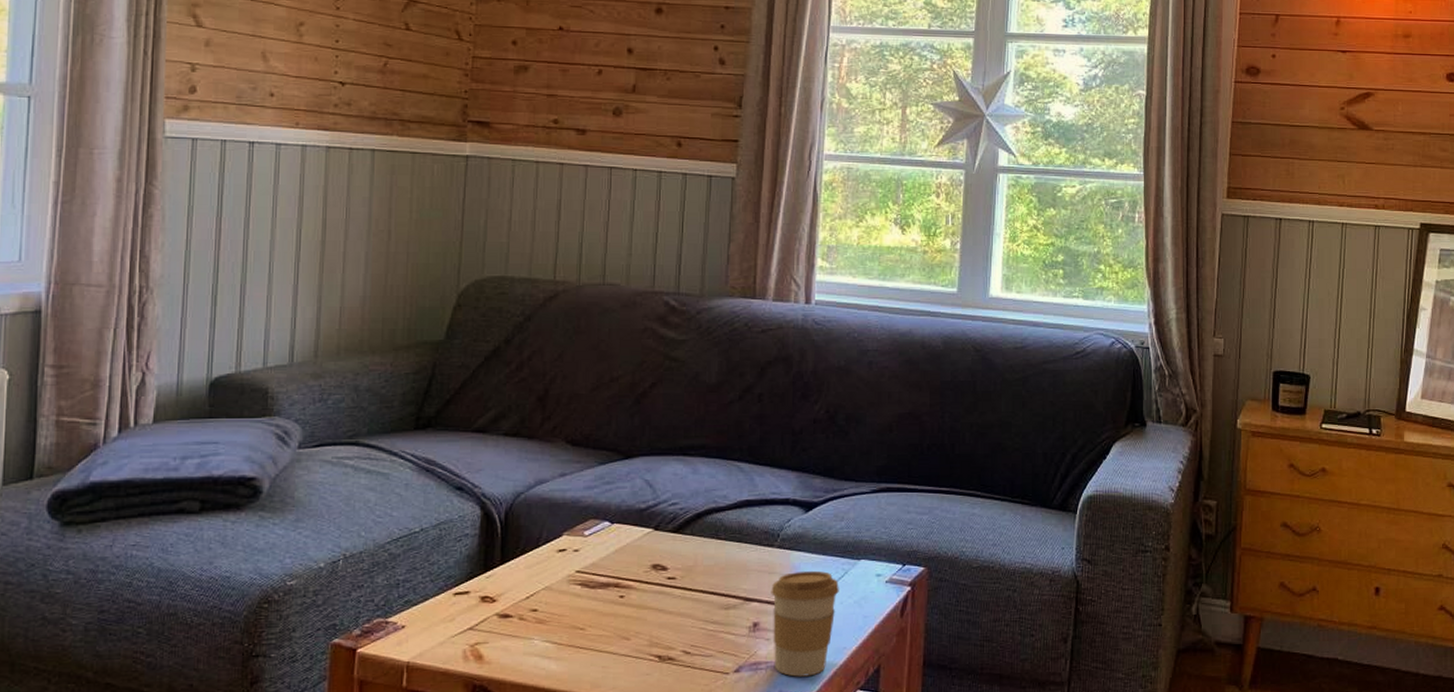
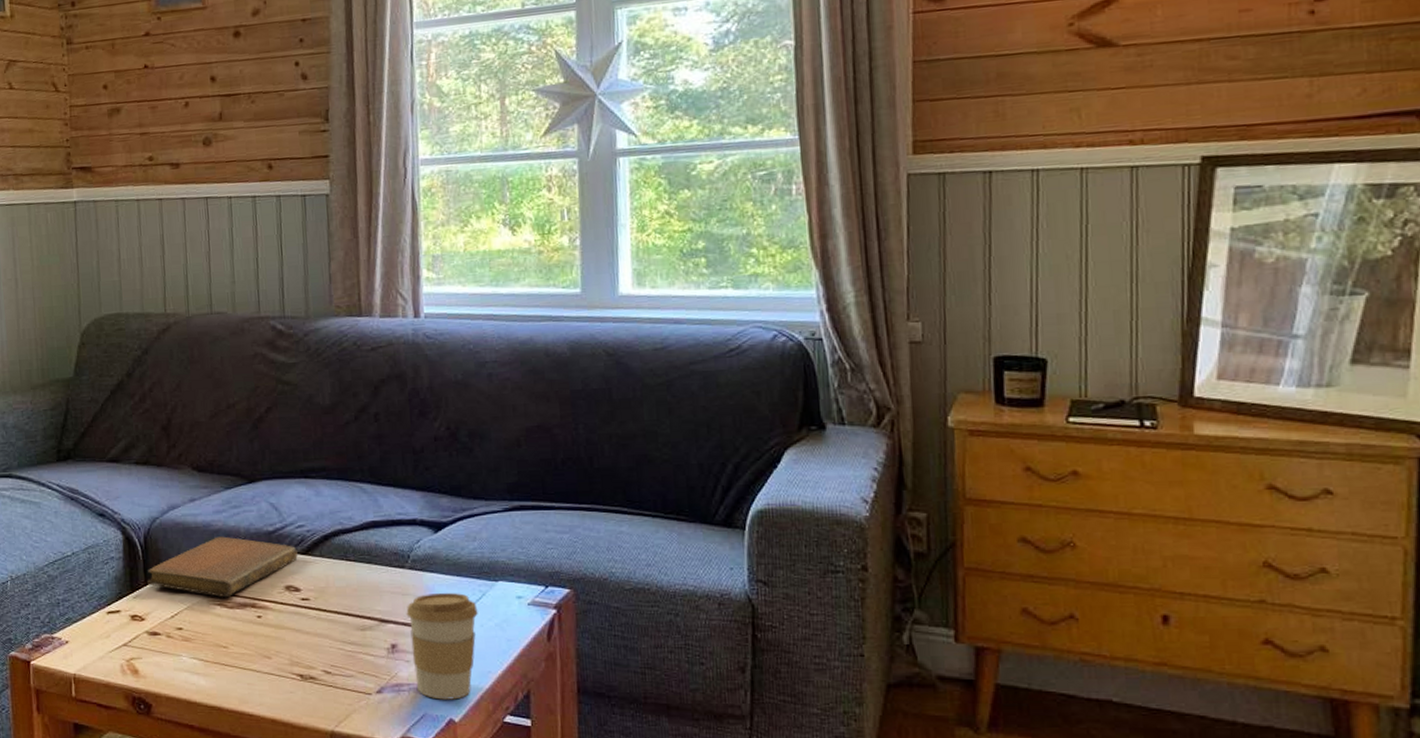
notebook: none [504,513,668,576] -> present [147,536,298,597]

